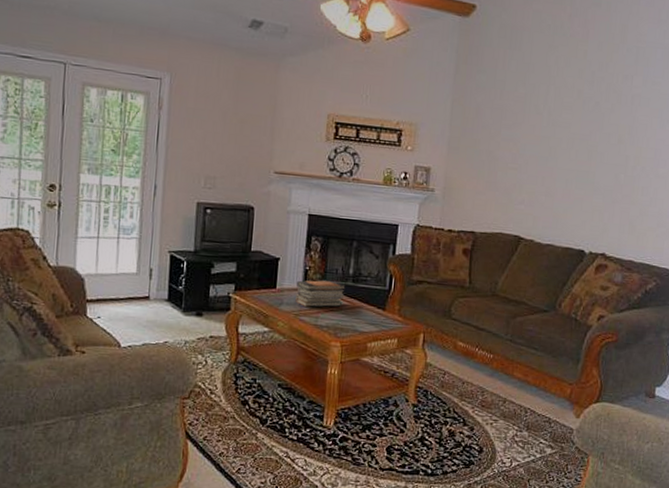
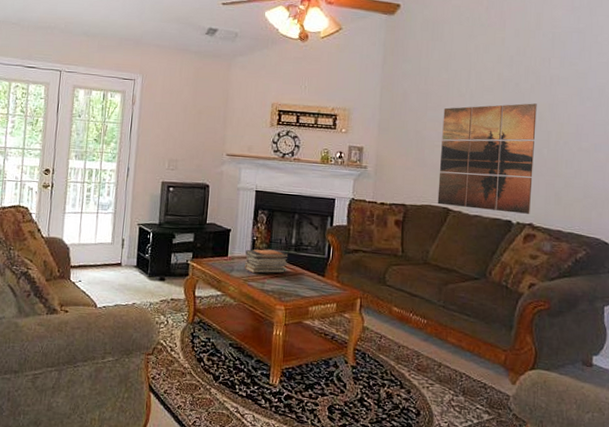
wall art: none [508,124,617,243] -> present [437,103,537,214]

